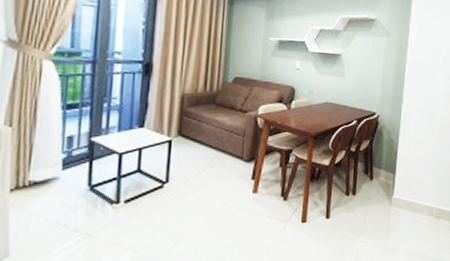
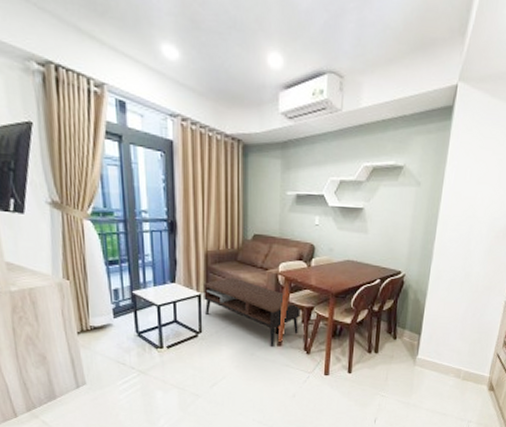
coffee table: none [175,120,279,194] -> present [204,277,300,347]

